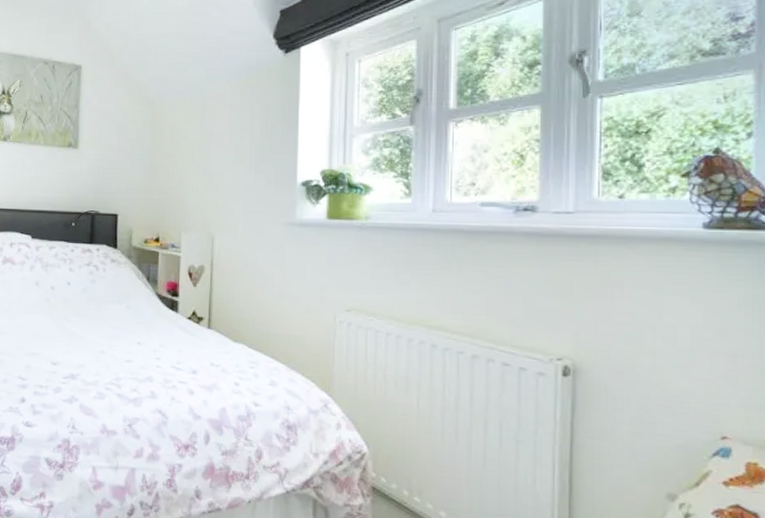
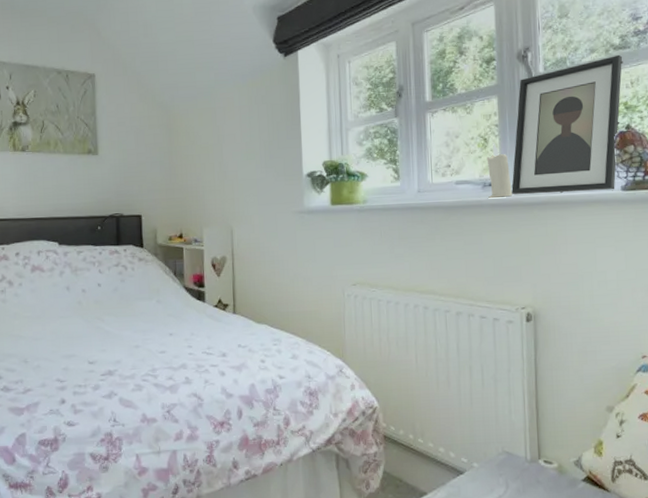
candle: none [522,159,554,226] -> present [486,142,513,199]
picture frame: none [552,62,714,227] -> present [511,54,623,195]

